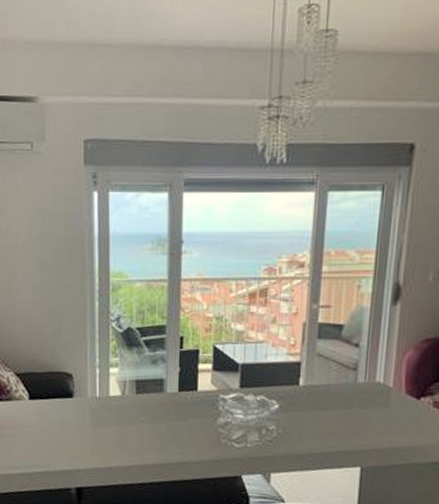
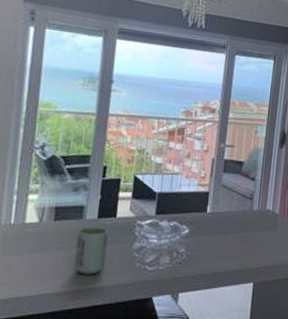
cup: none [159,400,191,449] -> present [74,227,108,275]

